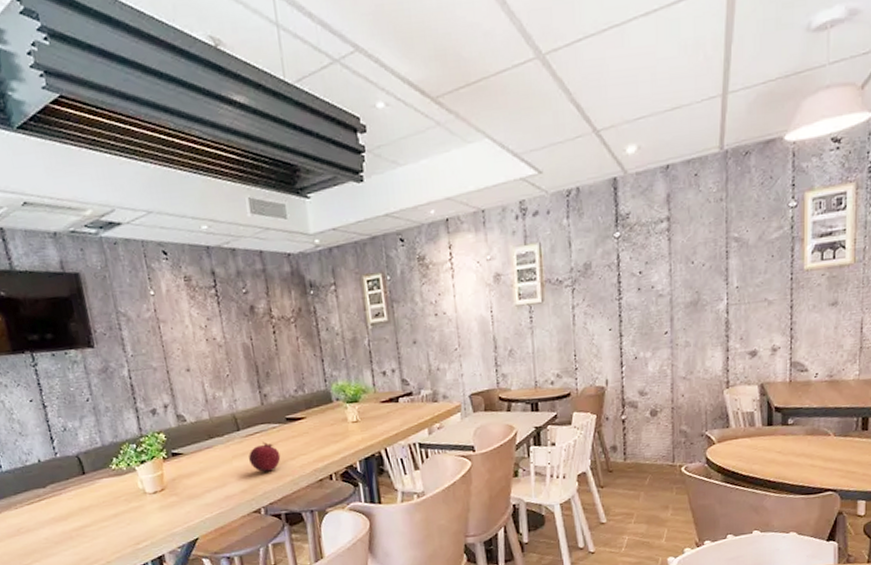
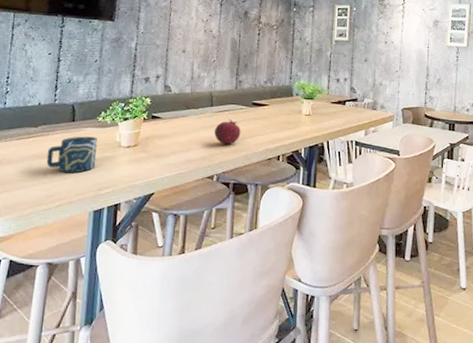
cup: none [66,487,125,533] -> present [46,136,97,173]

